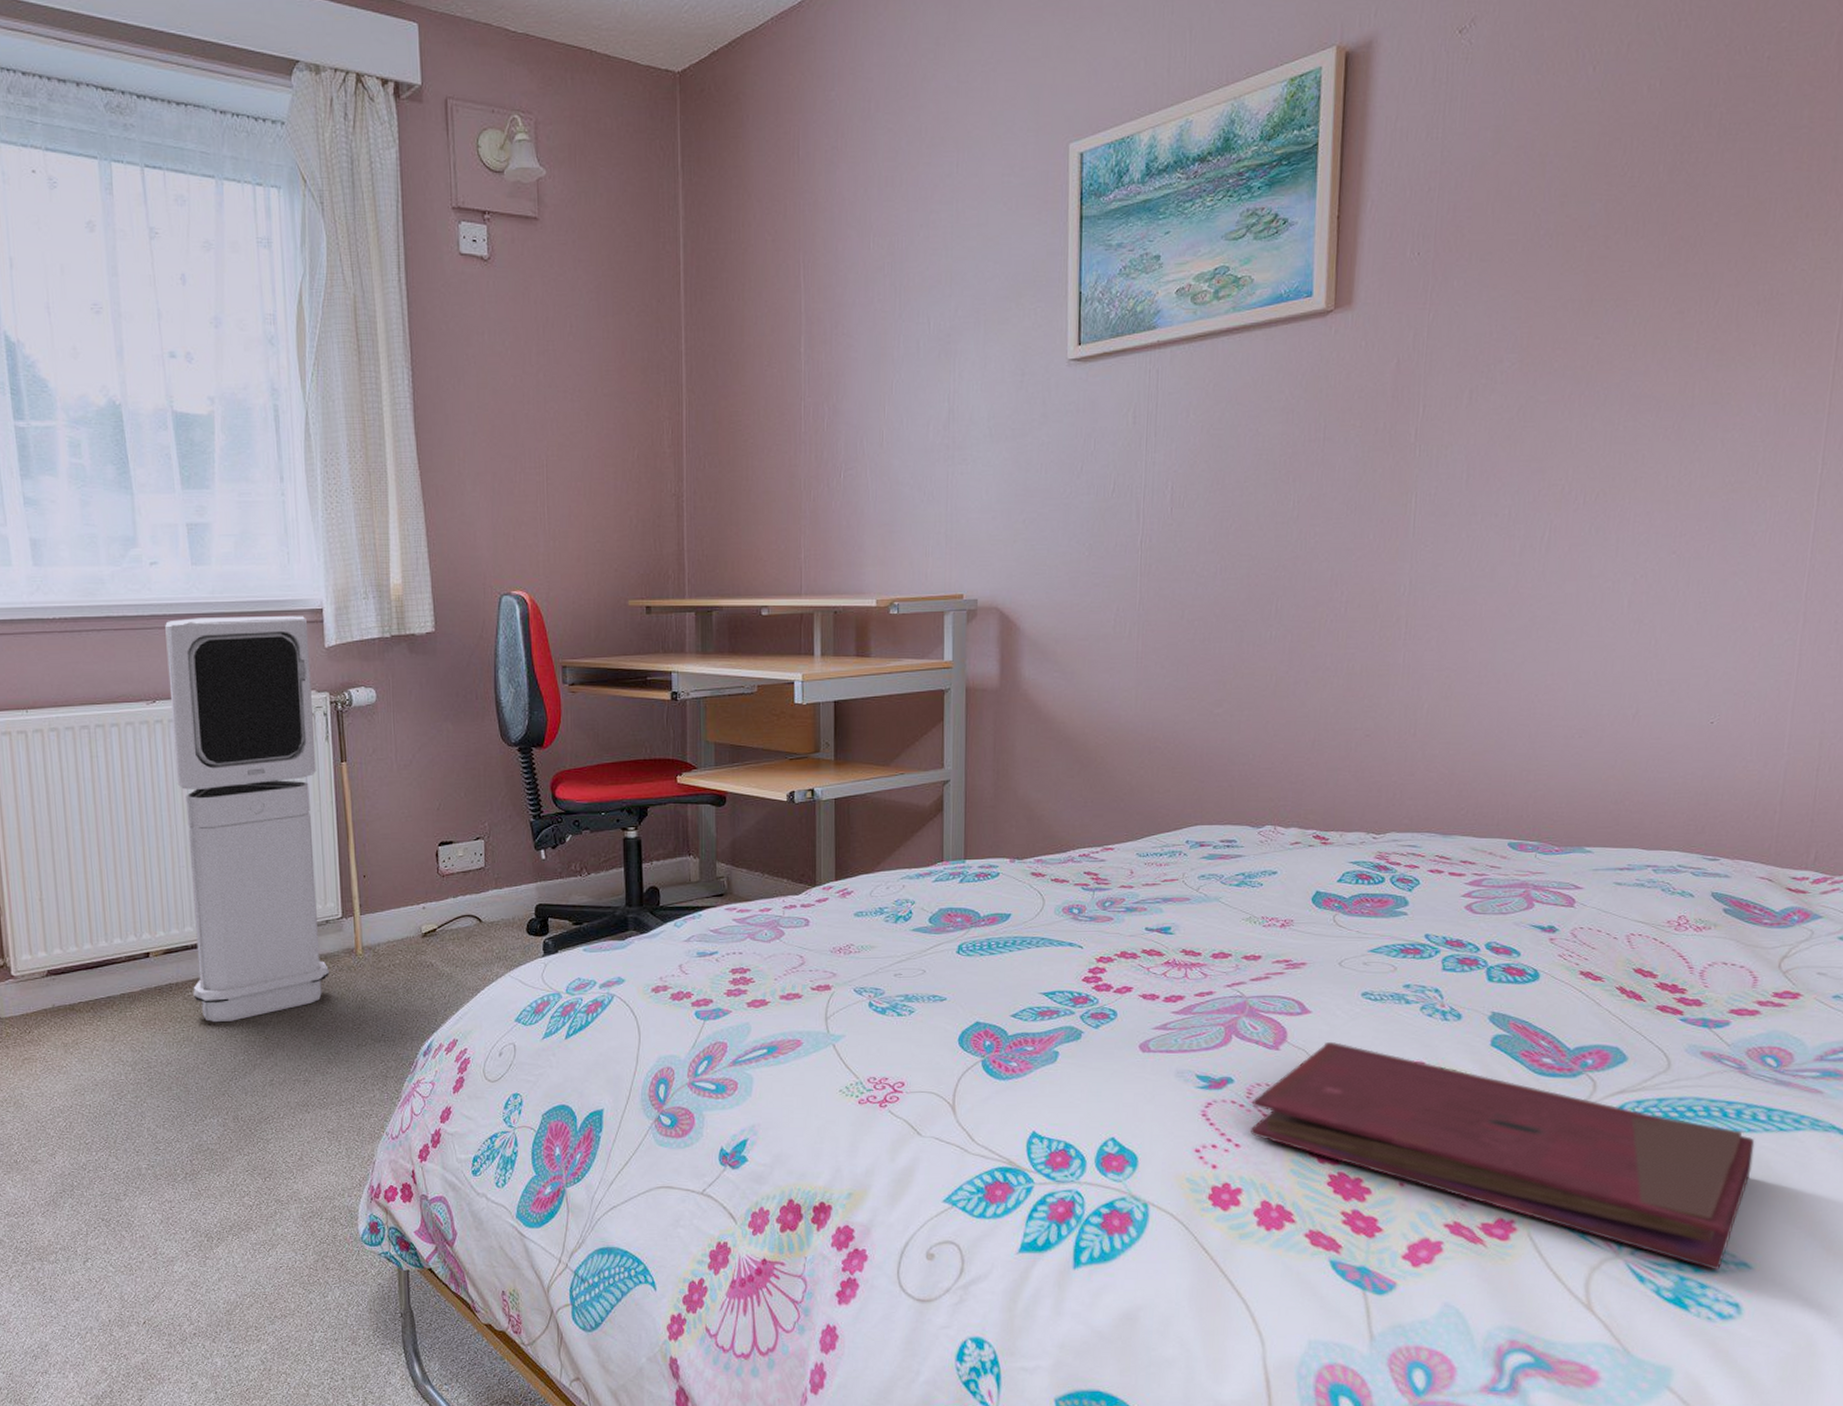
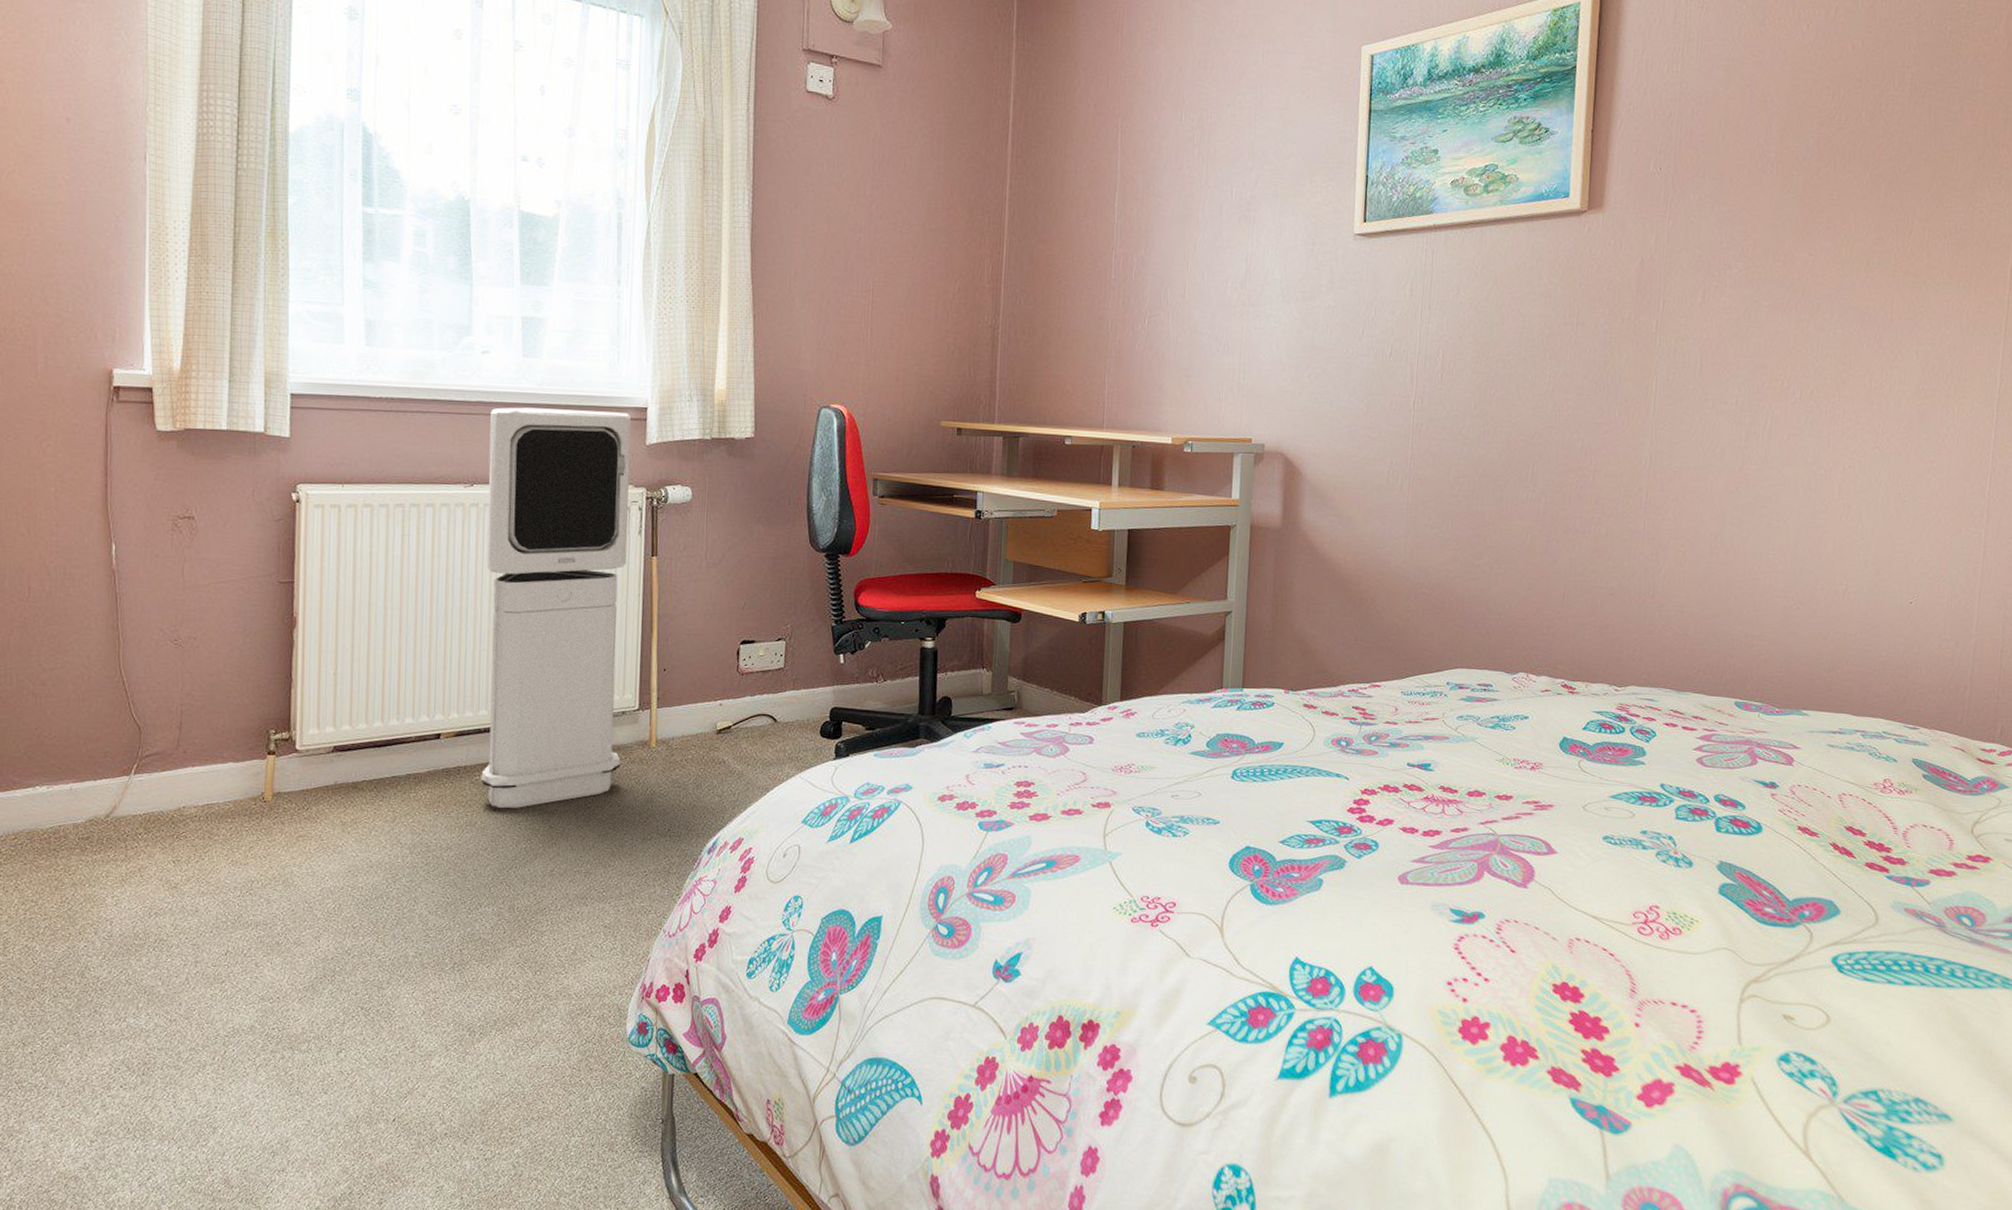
book: present [1249,1041,1755,1270] -> none [1498,882,1953,1121]

